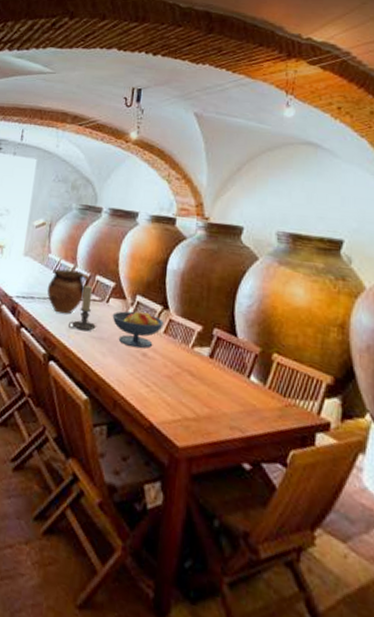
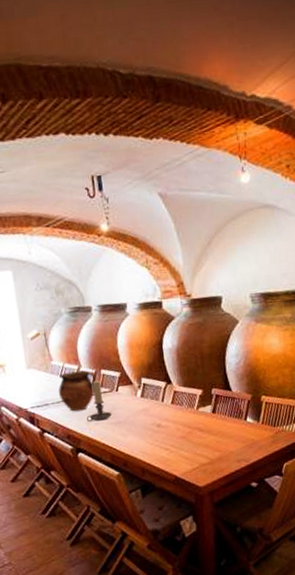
fruit bowl: present [112,311,164,349] -> none [124,390,170,423]

